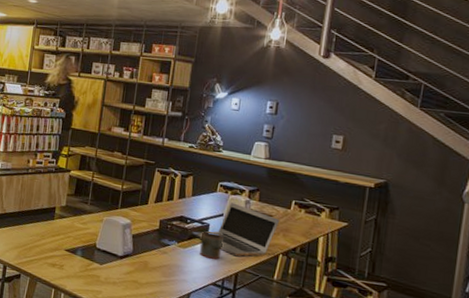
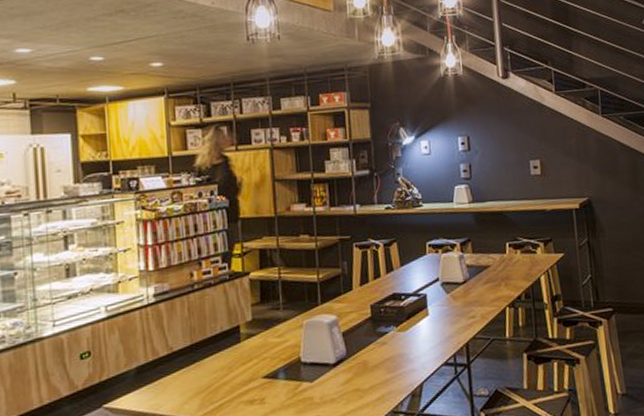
laptop: present [191,202,280,257] -> none [408,262,499,324]
mug: present [199,231,223,260] -> none [420,303,447,335]

